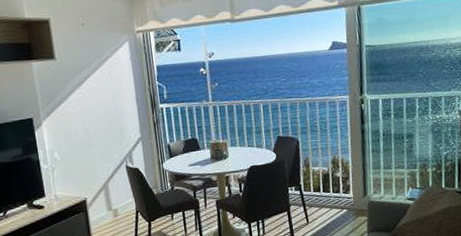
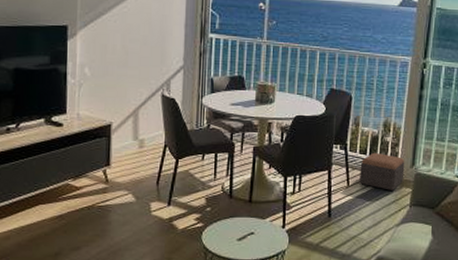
footstool: none [316,188,358,222] -> present [359,152,405,190]

